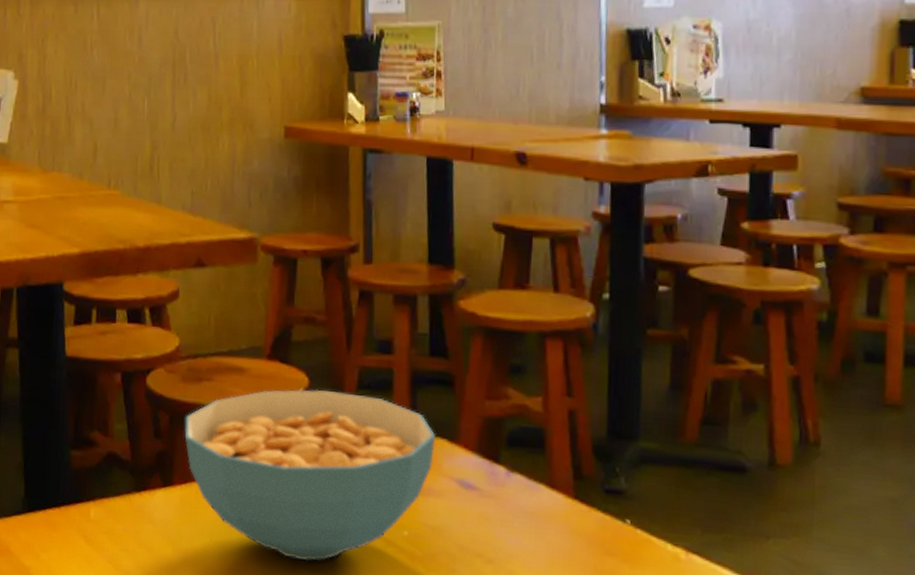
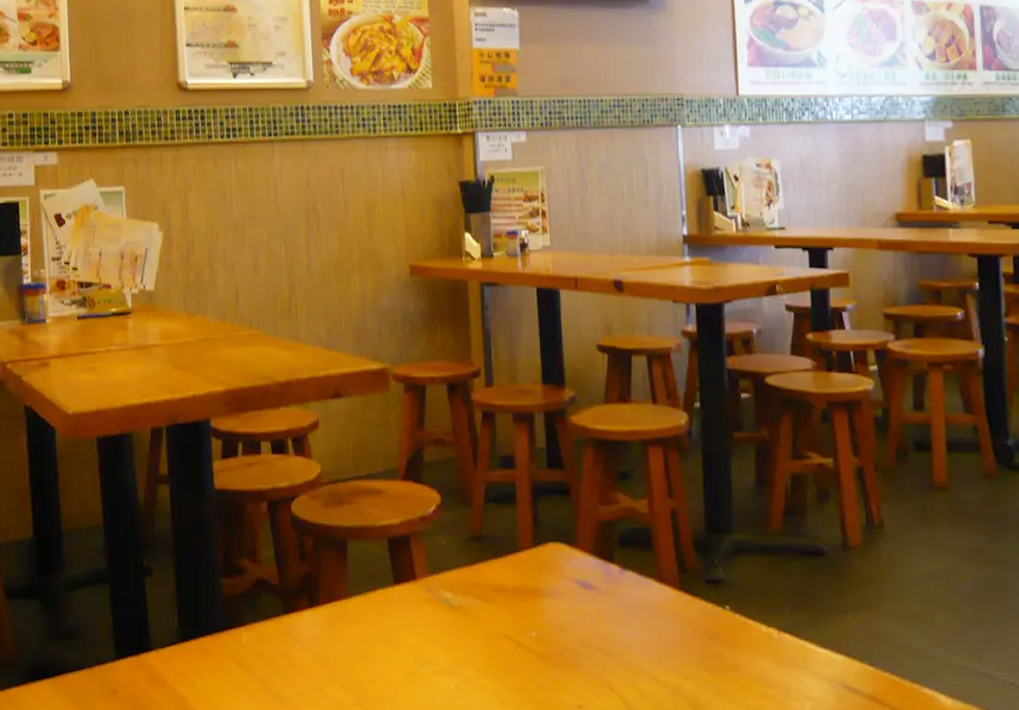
cereal bowl: present [184,389,436,562] -> none [328,505,557,668]

